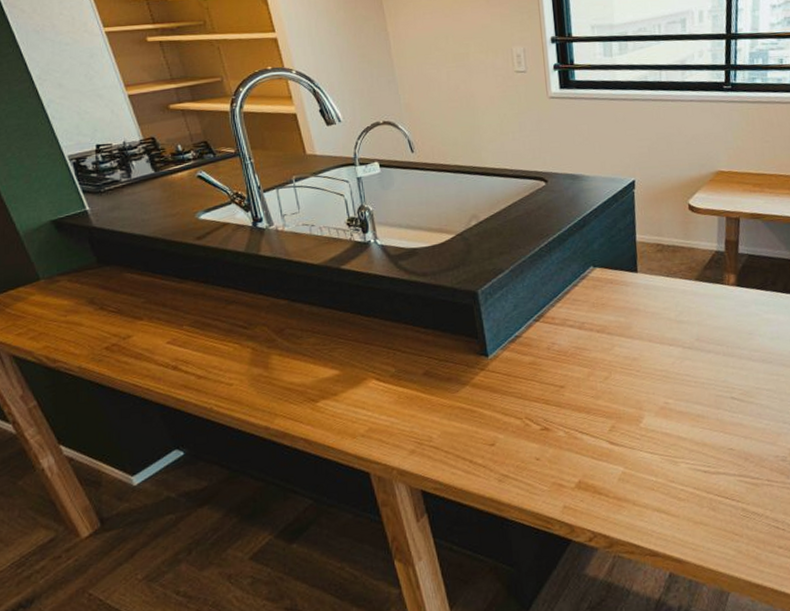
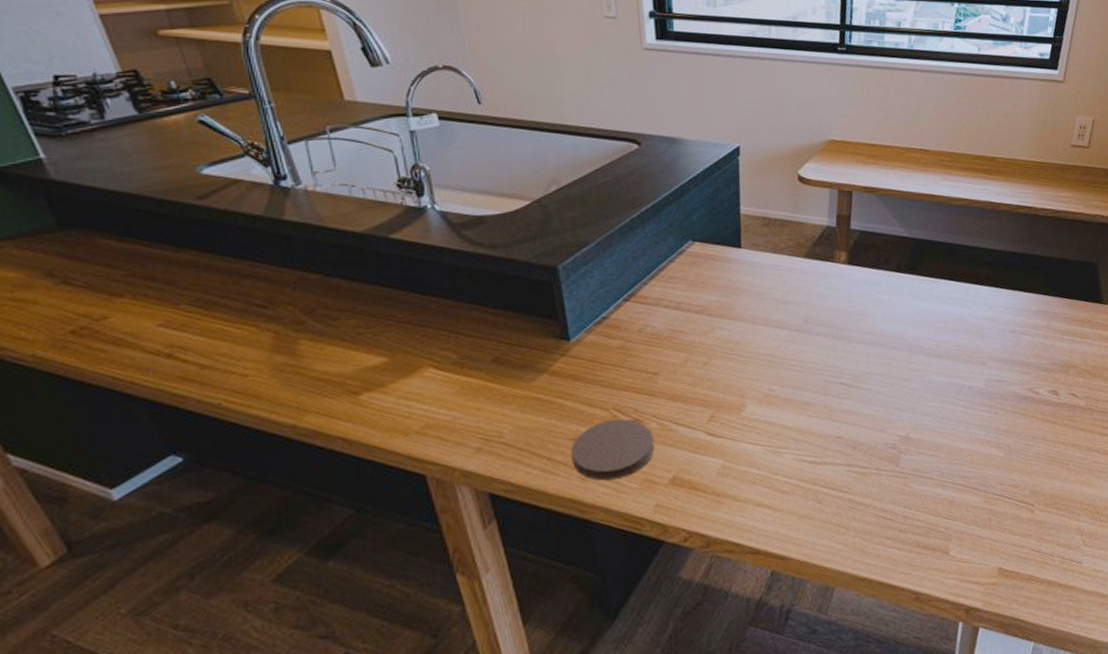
coaster: none [489,427,562,483] -> present [570,418,655,481]

